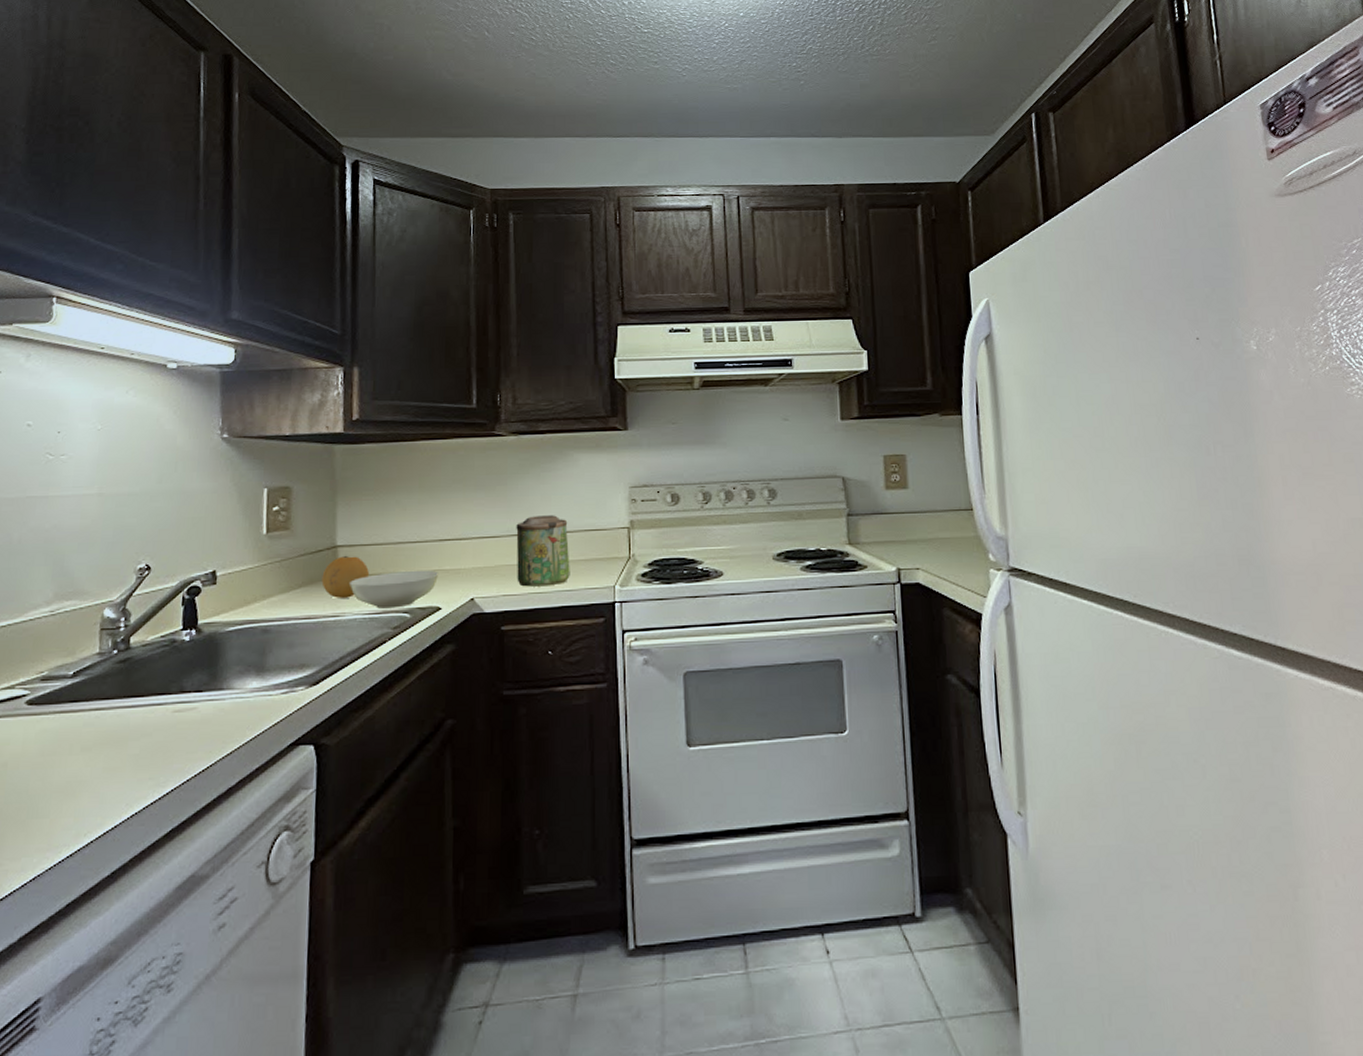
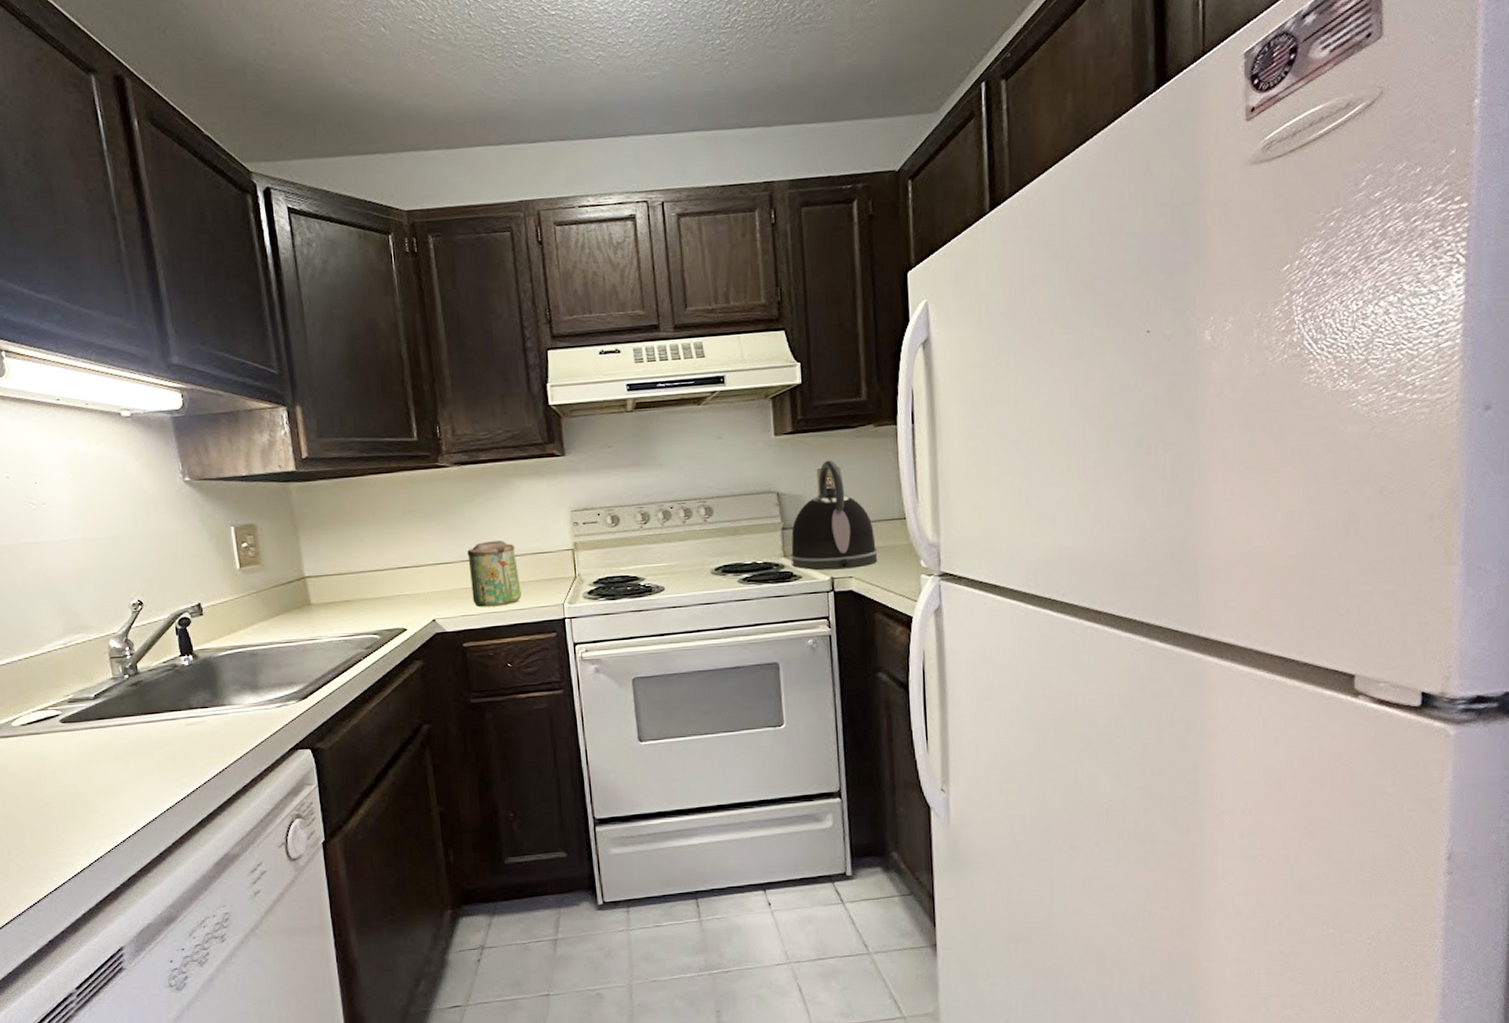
fruit: present [321,556,370,598] -> none [296,585,339,624]
bowl: present [348,570,439,609] -> none [320,595,401,632]
kettle: none [855,447,946,561] -> present [790,460,879,570]

